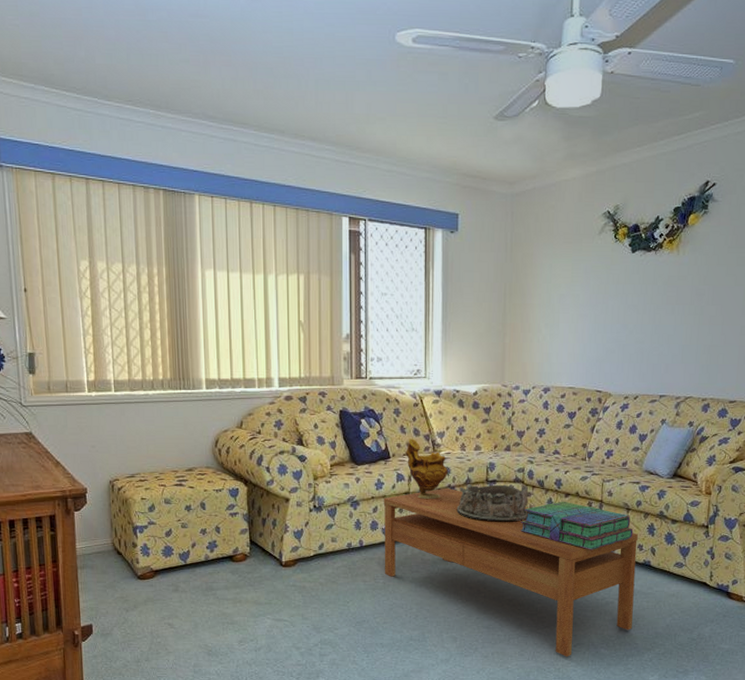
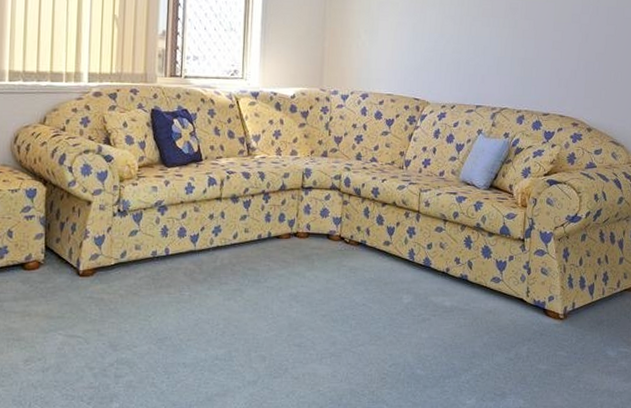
coffee table: present [383,487,638,657] -> none [190,193,455,378]
vase: present [406,438,448,499] -> none [219,141,262,205]
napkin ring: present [456,484,530,522] -> none [270,190,346,232]
stack of books: present [520,501,634,550] -> none [336,210,451,263]

